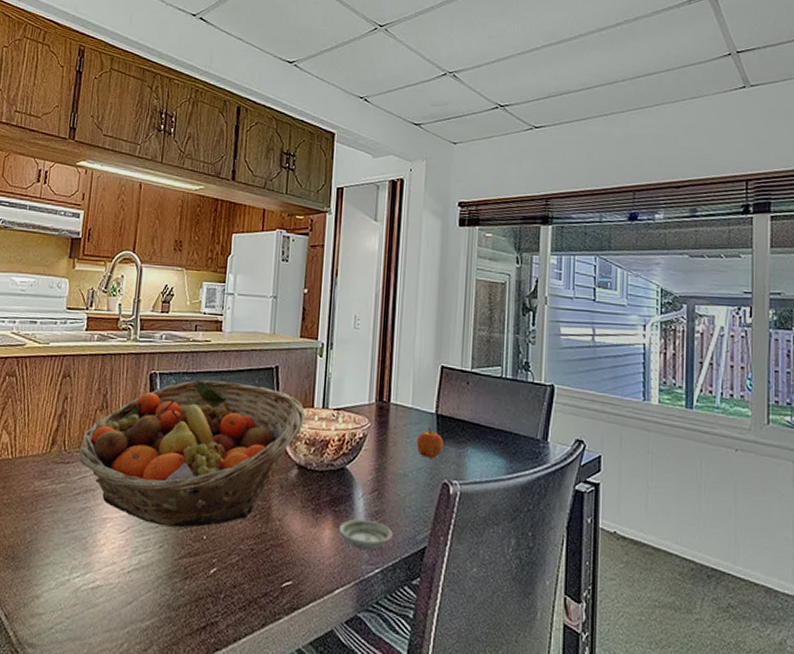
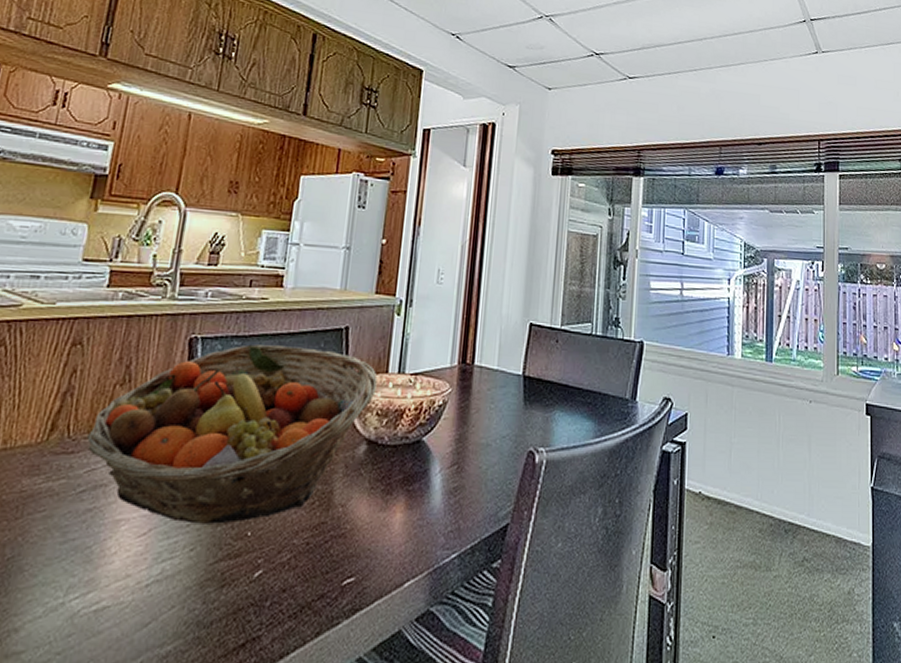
saucer: present [338,519,393,551] -> none [411,499,473,534]
apple: present [416,428,443,458] -> none [501,391,530,425]

